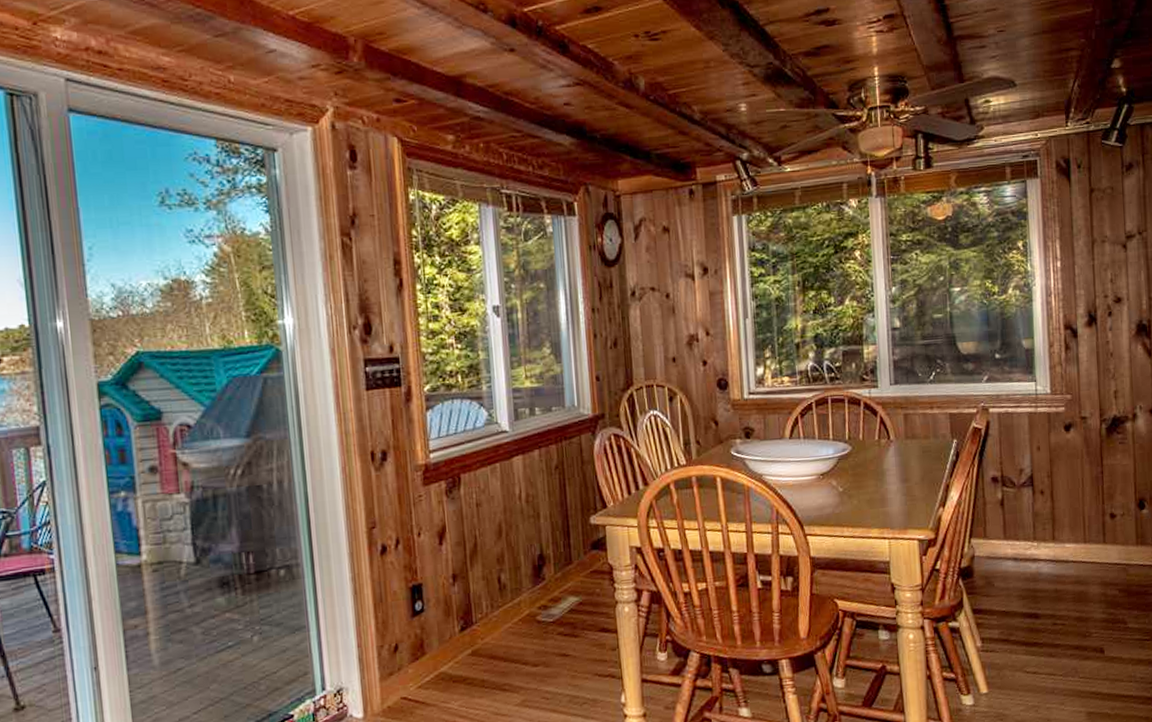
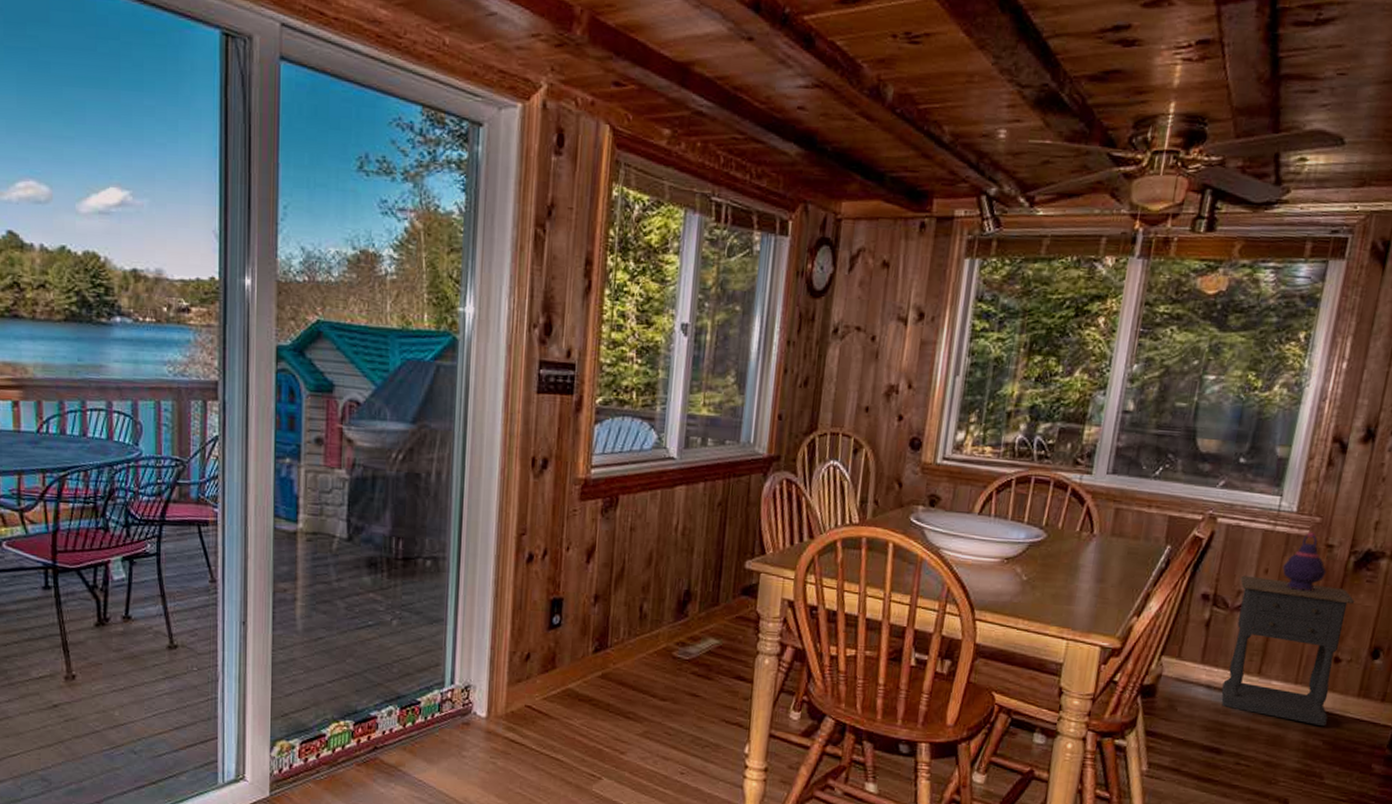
nightstand: none [1019,452,1118,577] -> present [1221,575,1355,726]
lantern: none [1051,408,1086,461] -> present [1282,532,1327,592]

